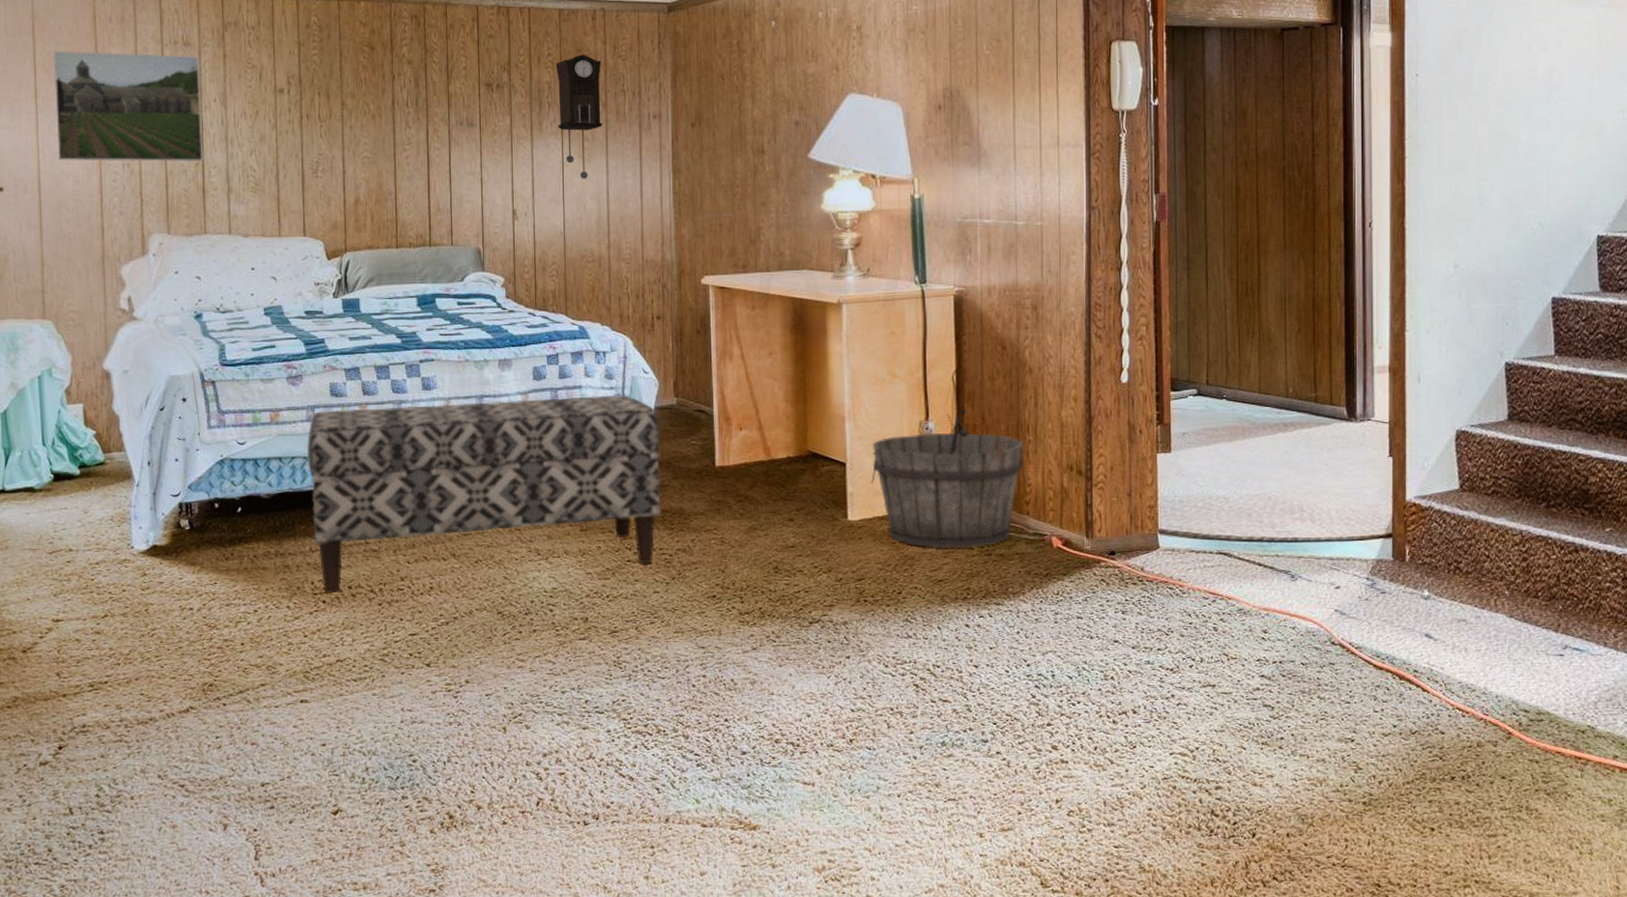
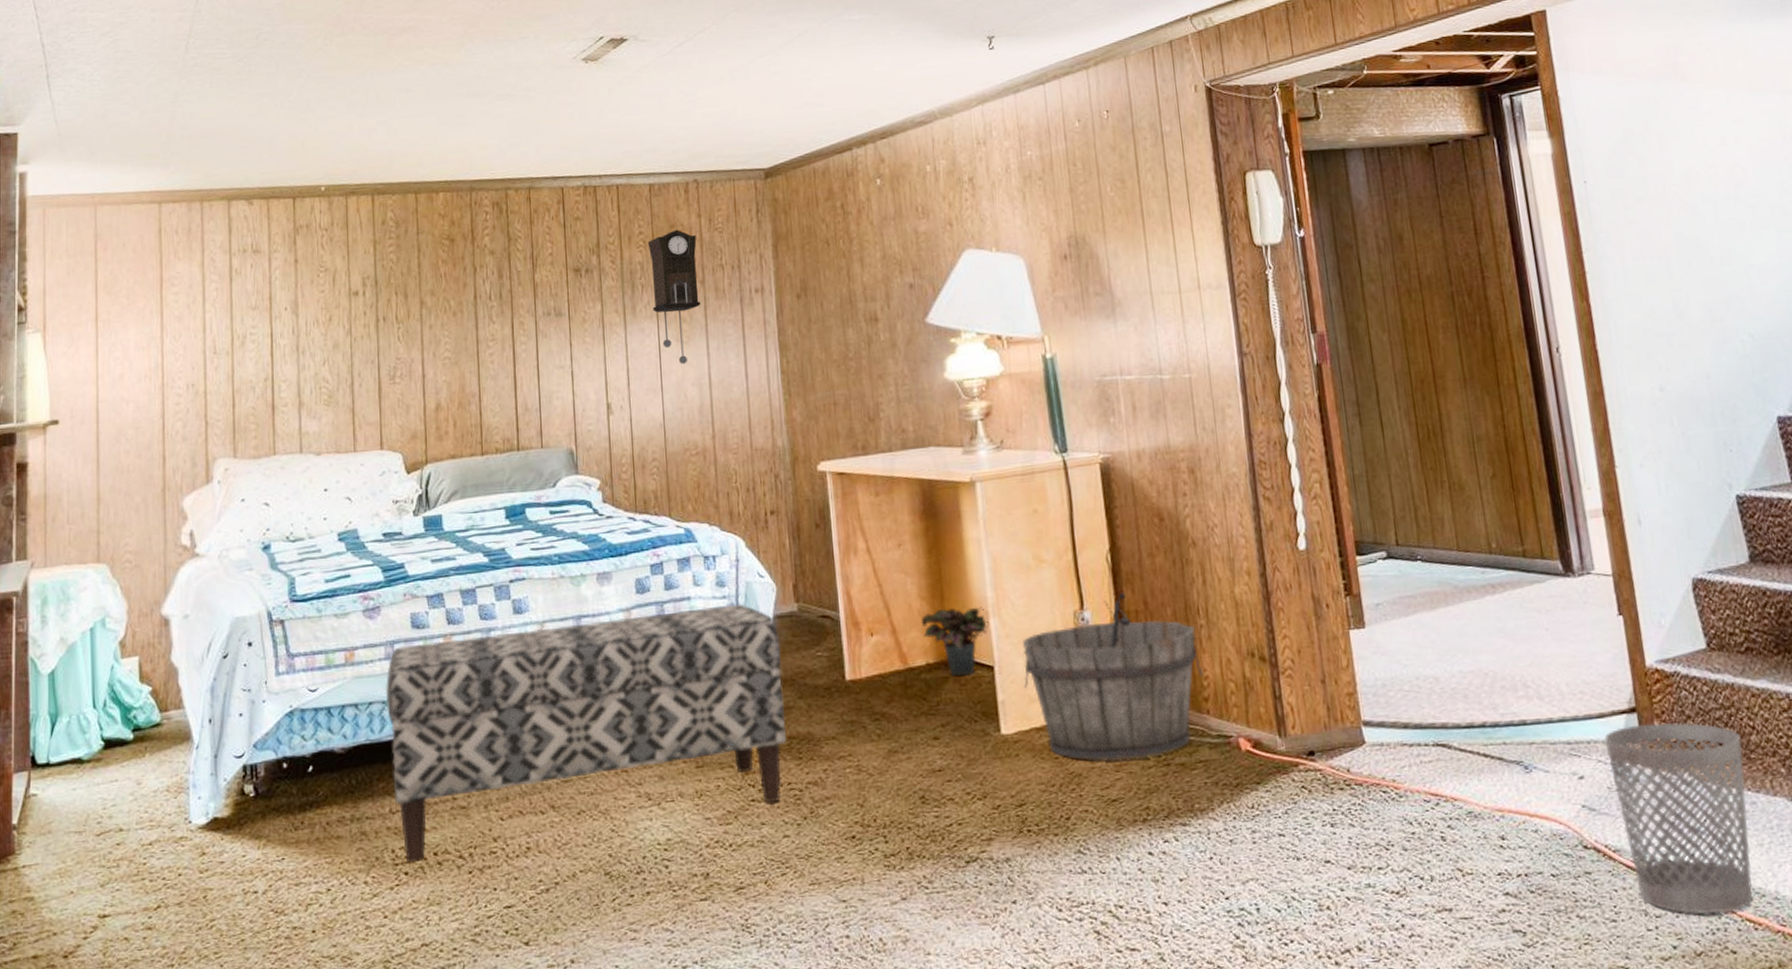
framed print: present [54,50,204,162] -> none [116,263,273,387]
potted plant: none [785,411,845,468] -> present [920,606,990,676]
wastebasket: none [1362,547,1476,702] -> present [1604,722,1754,914]

